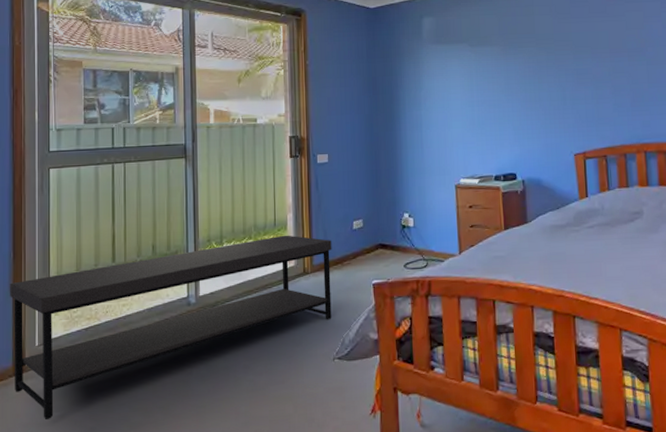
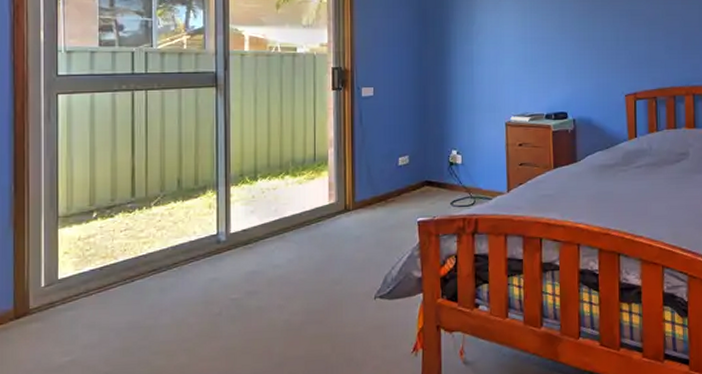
storage bench: present [10,235,332,421] -> none [10,170,376,366]

